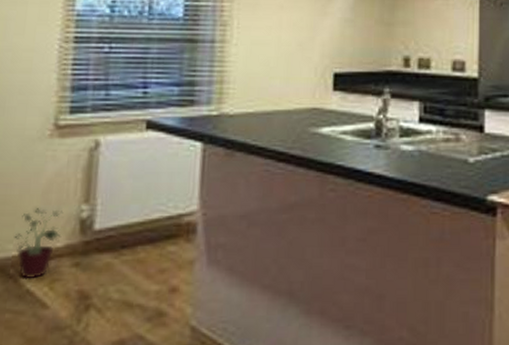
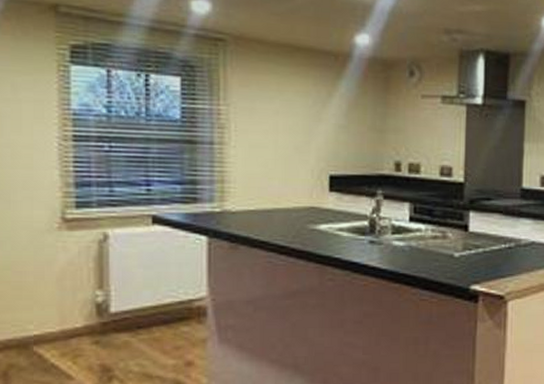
potted plant: present [14,208,64,279] -> none [34,293,79,355]

